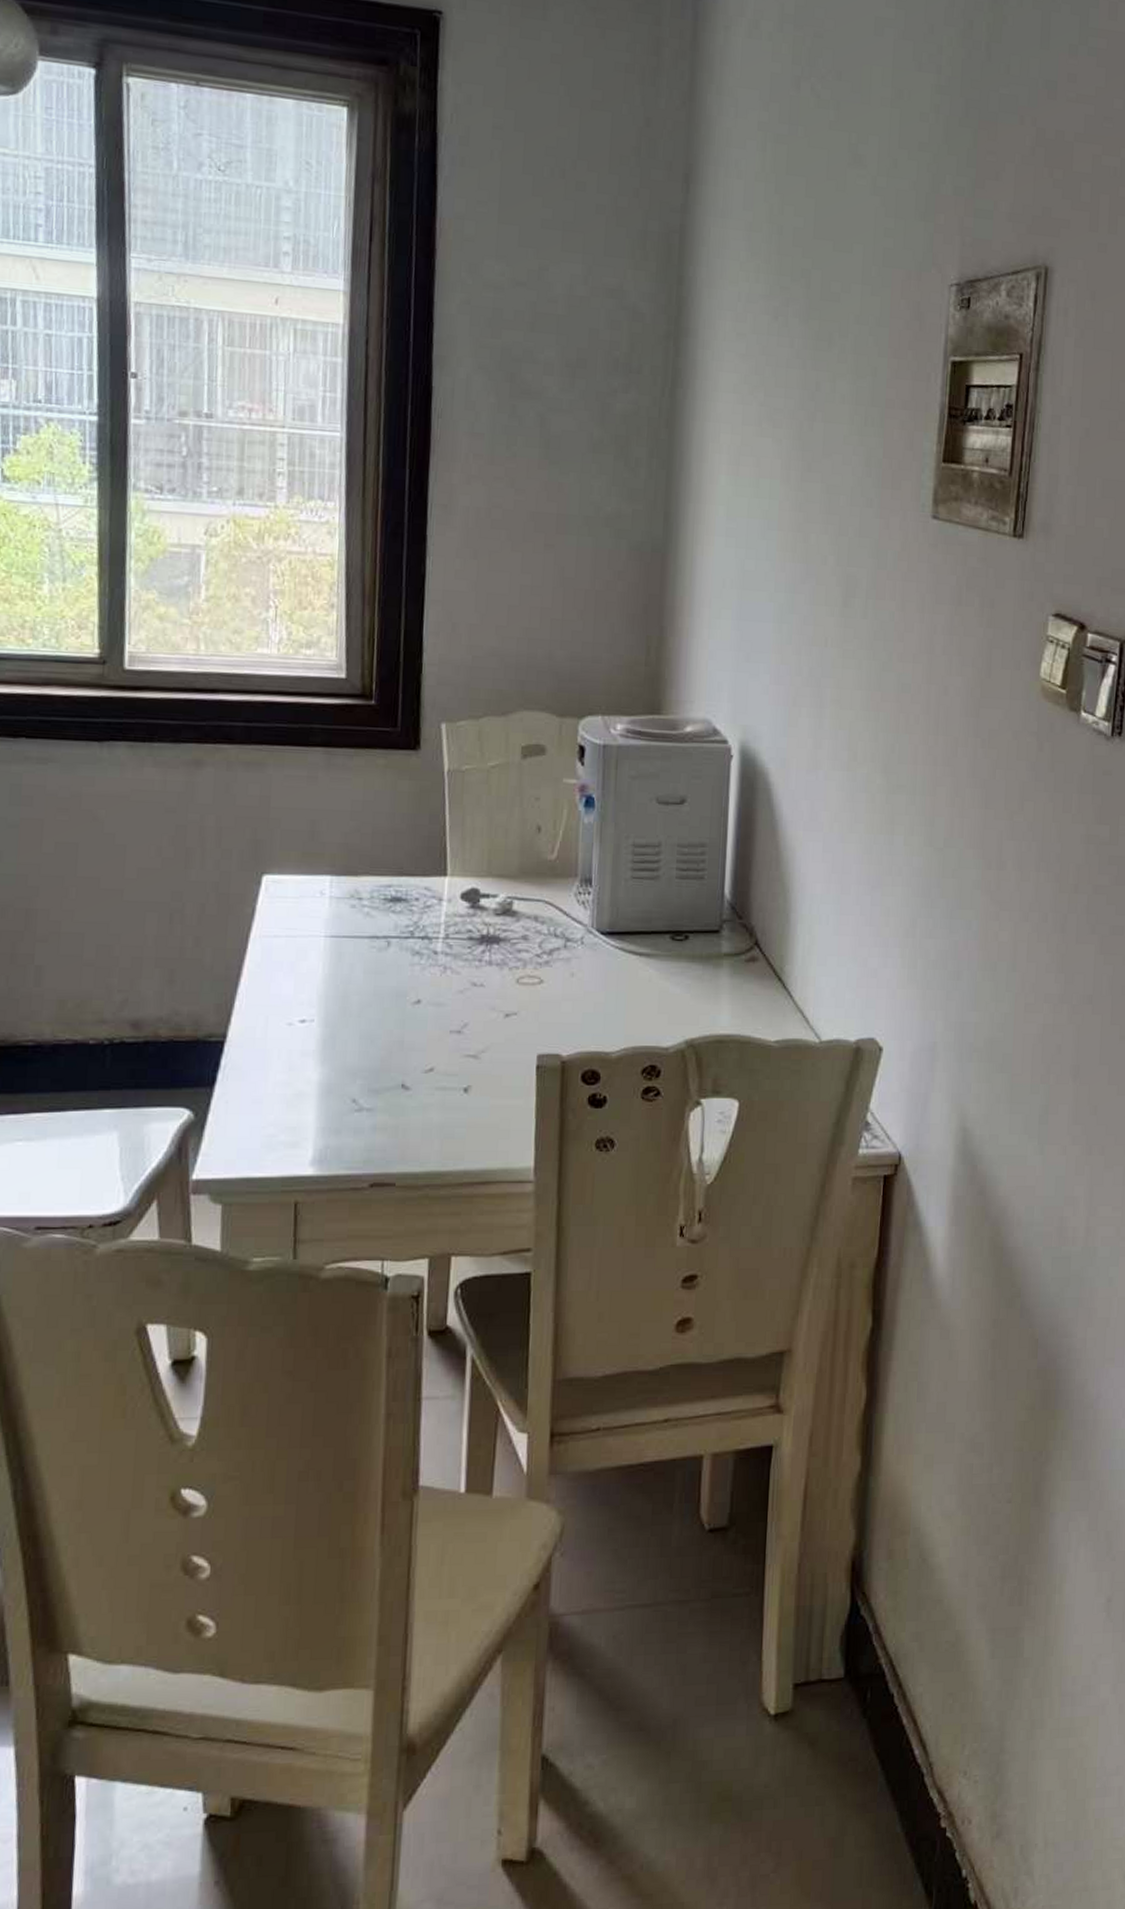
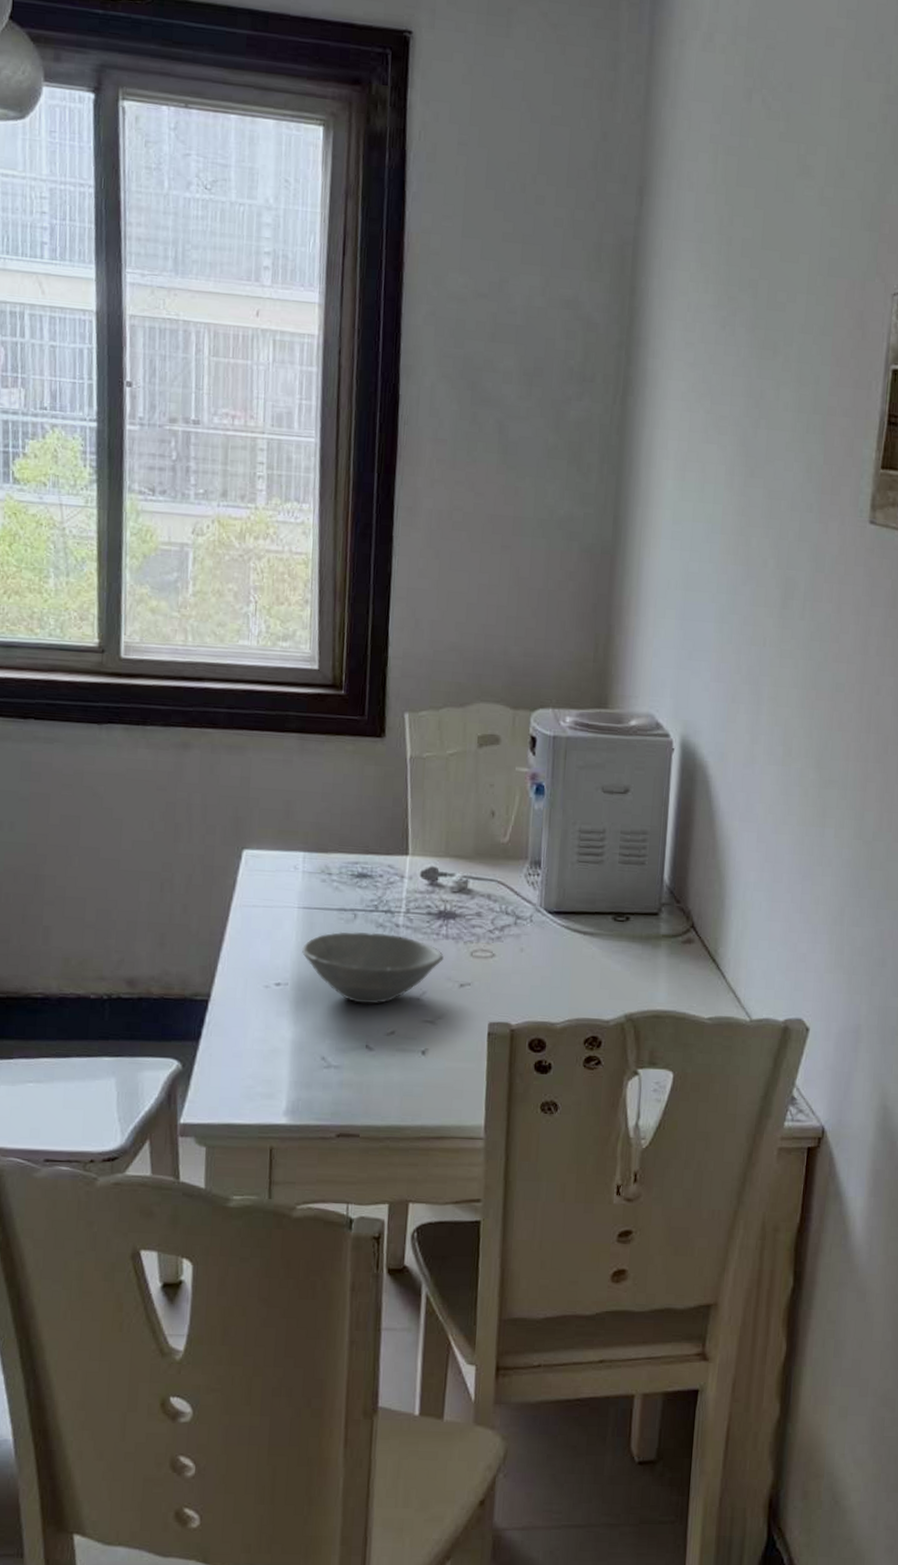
bowl: none [329,960,487,1039] -> present [302,931,444,1004]

